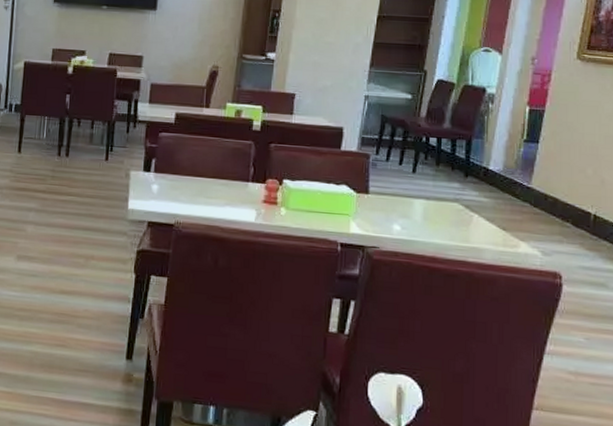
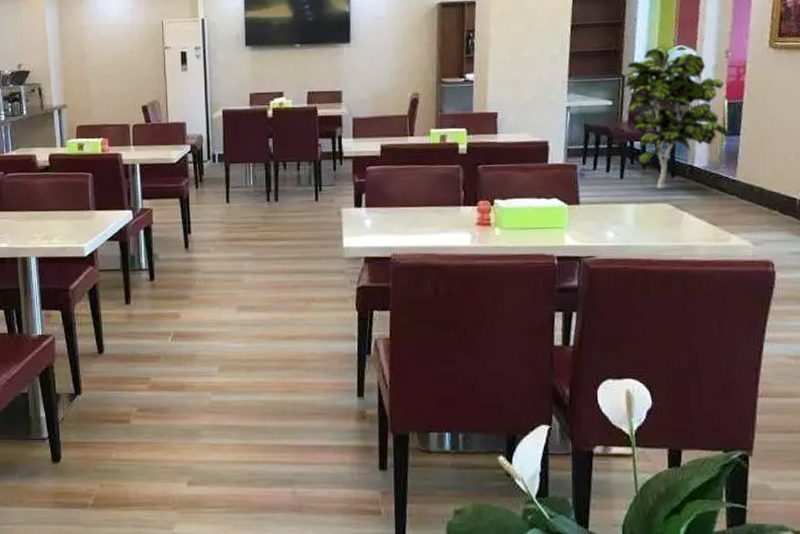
indoor plant: none [424,47,528,188] -> present [623,47,729,190]

